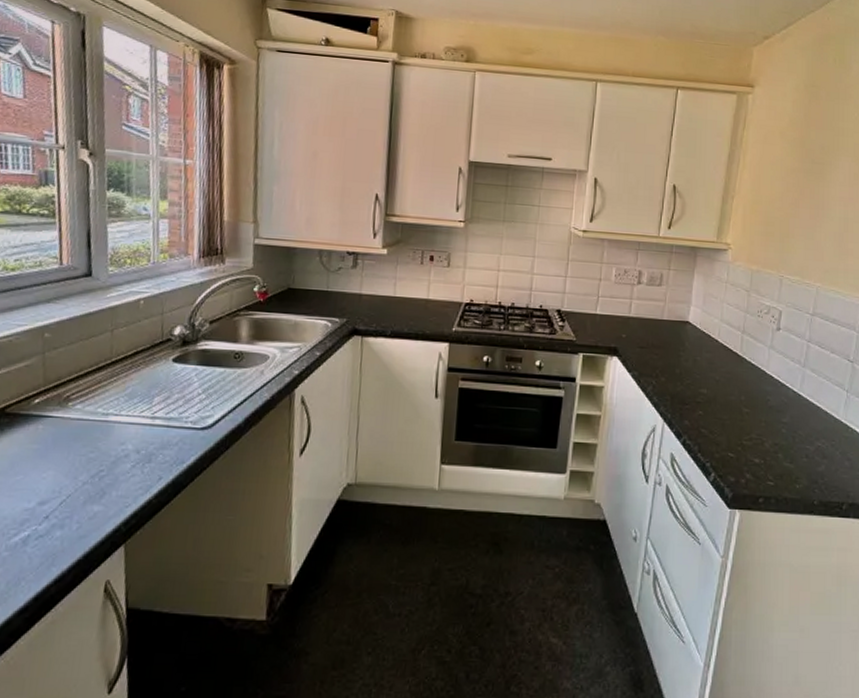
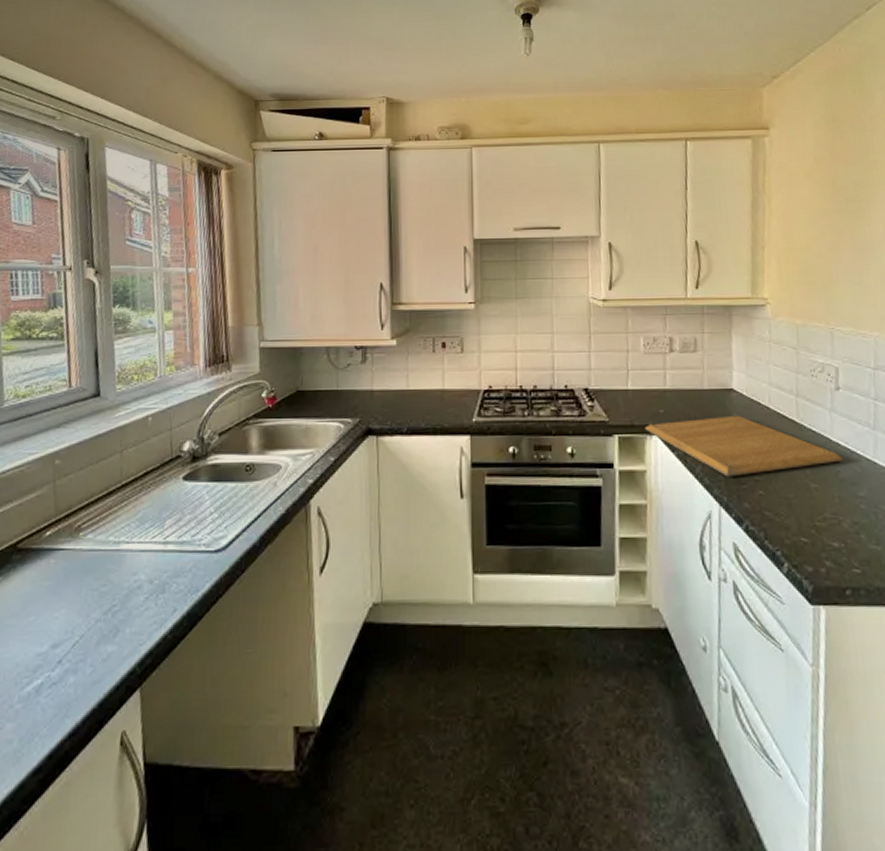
chopping board: none [607,344,774,398] -> present [645,415,844,477]

